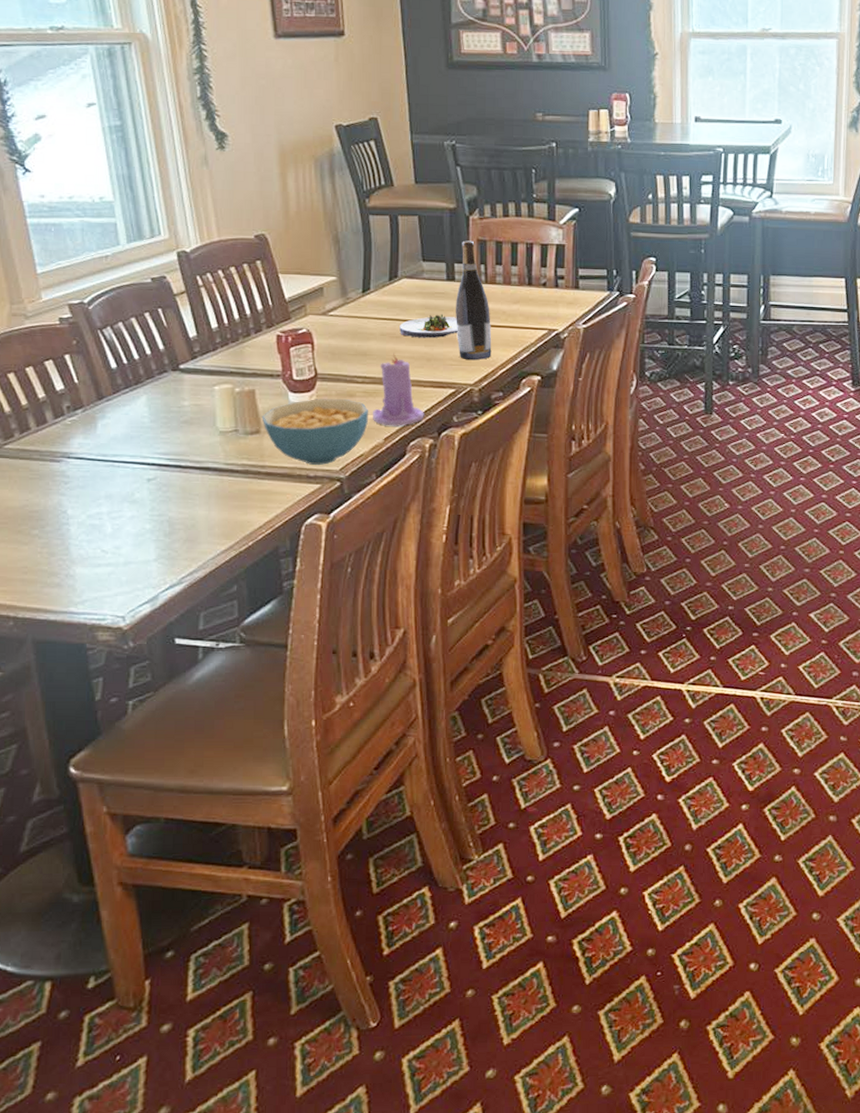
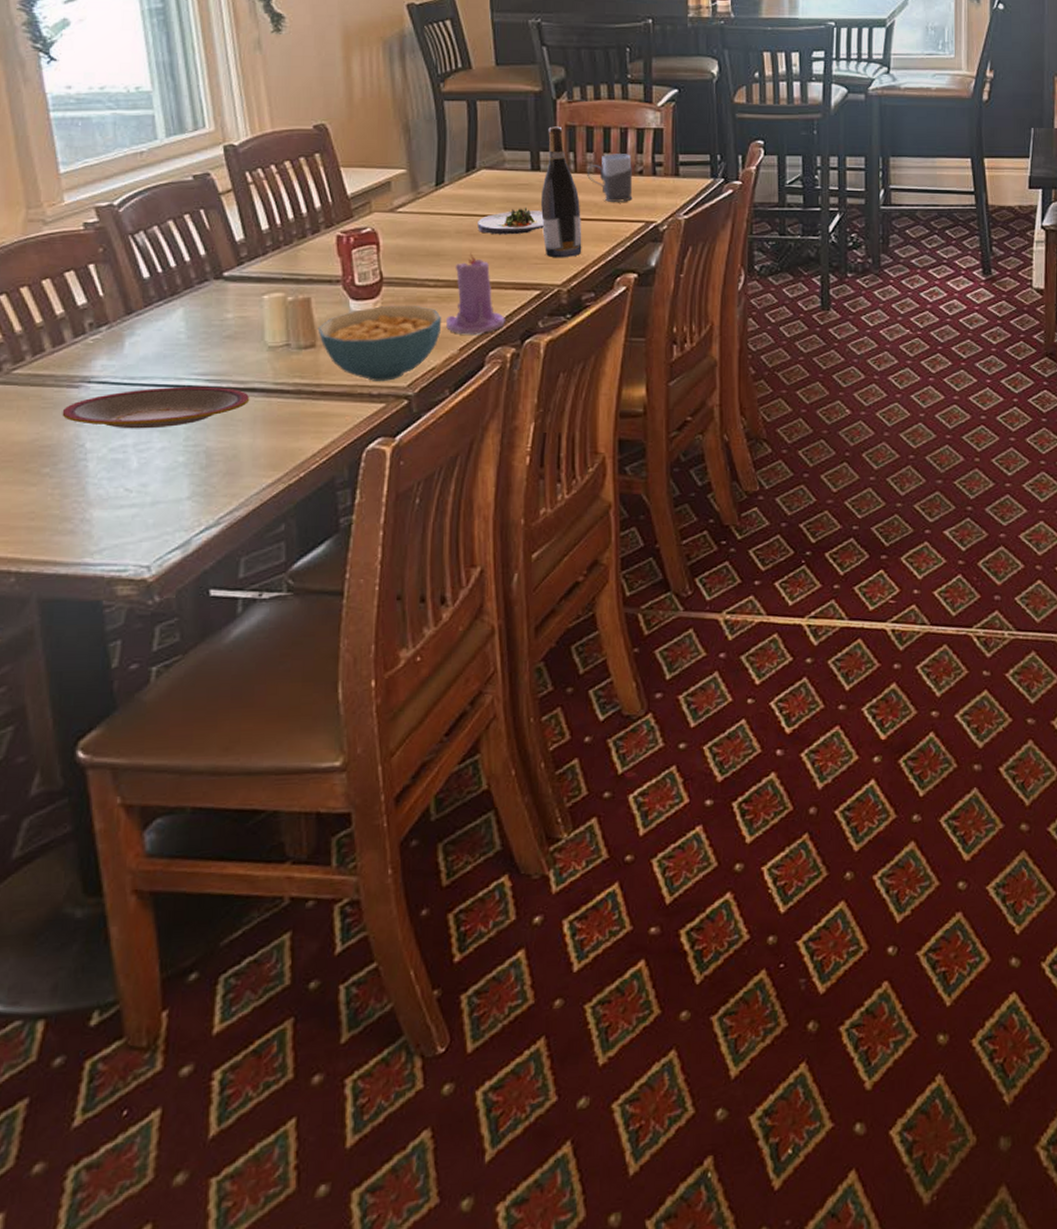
plate: none [47,464,205,500] -> present [62,386,250,429]
mug: none [496,267,537,311] -> present [587,154,633,202]

